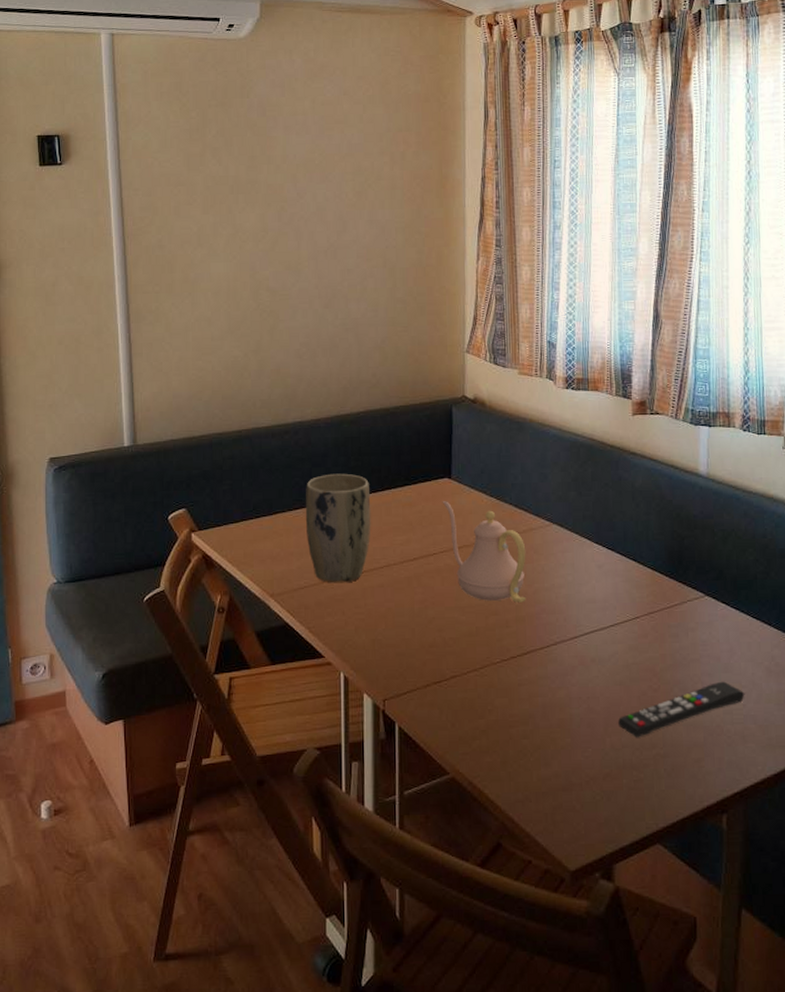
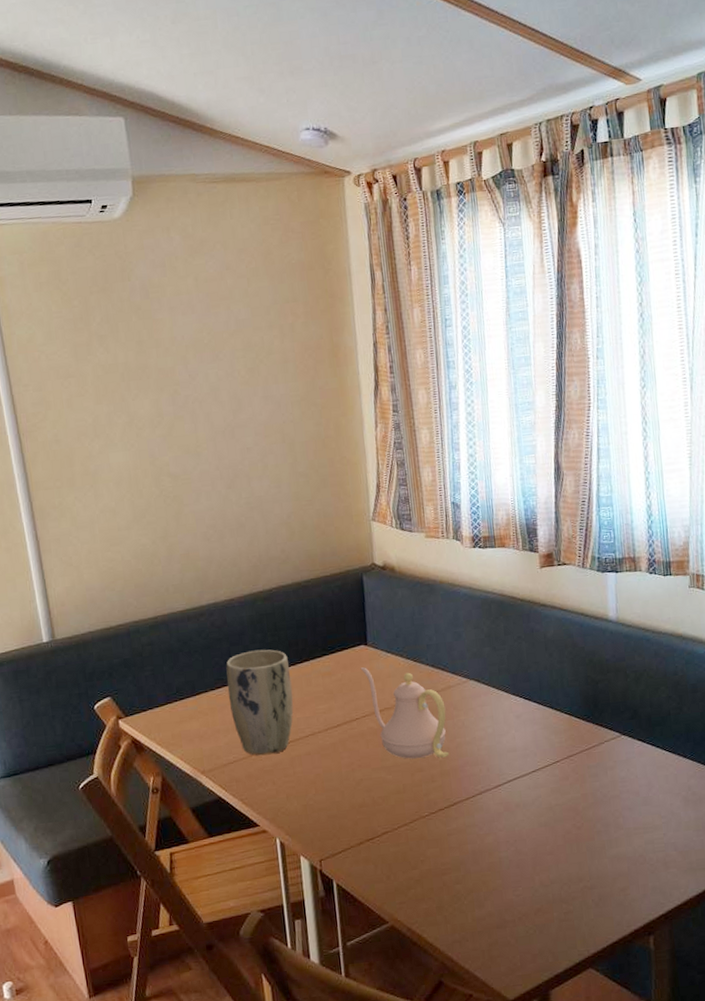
remote control: present [617,681,745,738] -> none [544,813,665,873]

